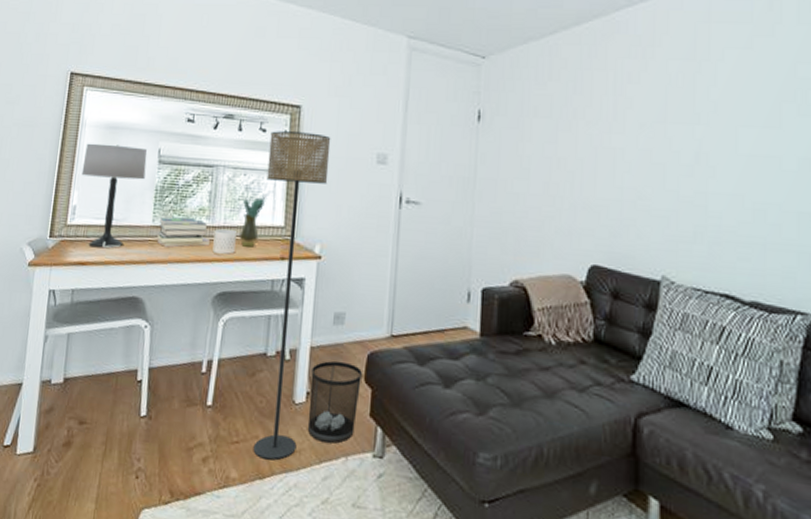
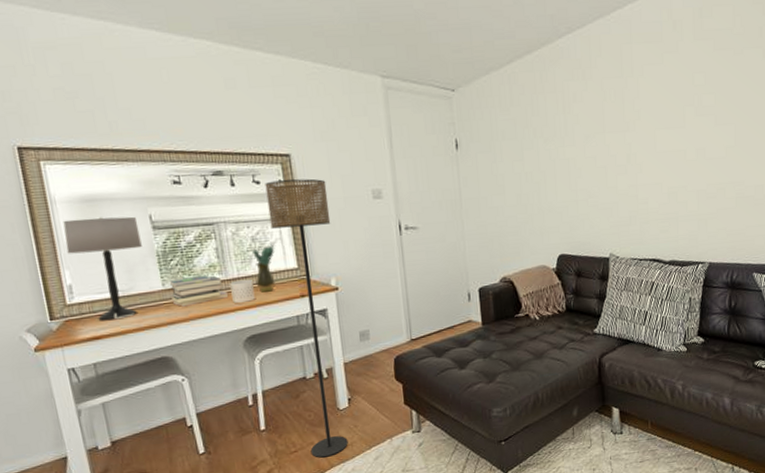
waste bin: present [307,360,362,444] -> none [348,368,394,433]

